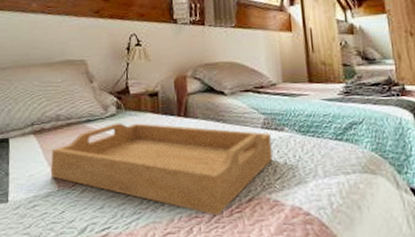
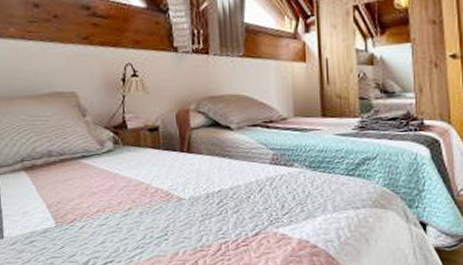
serving tray: present [50,123,273,217] -> none [45,158,281,250]

